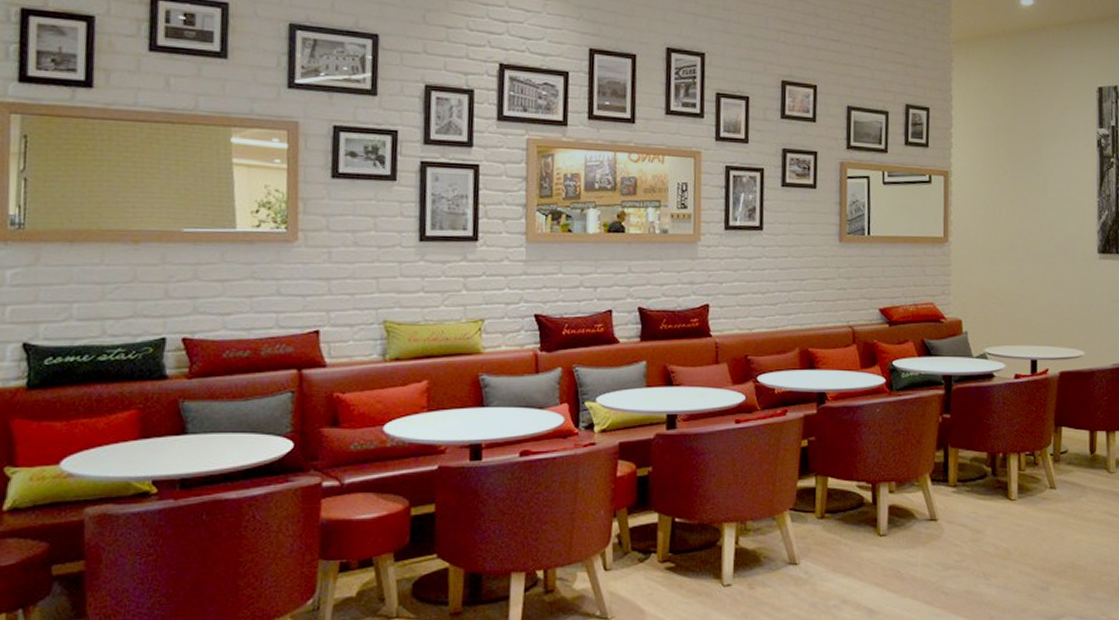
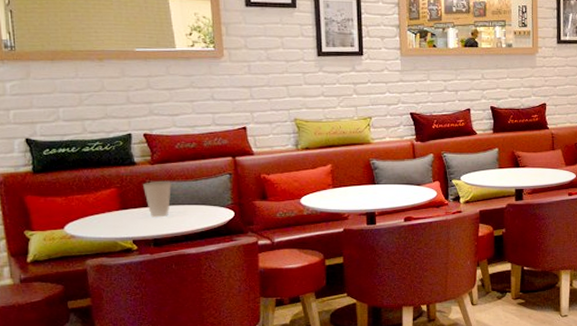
cup: none [174,400,212,450] -> present [143,180,171,218]

